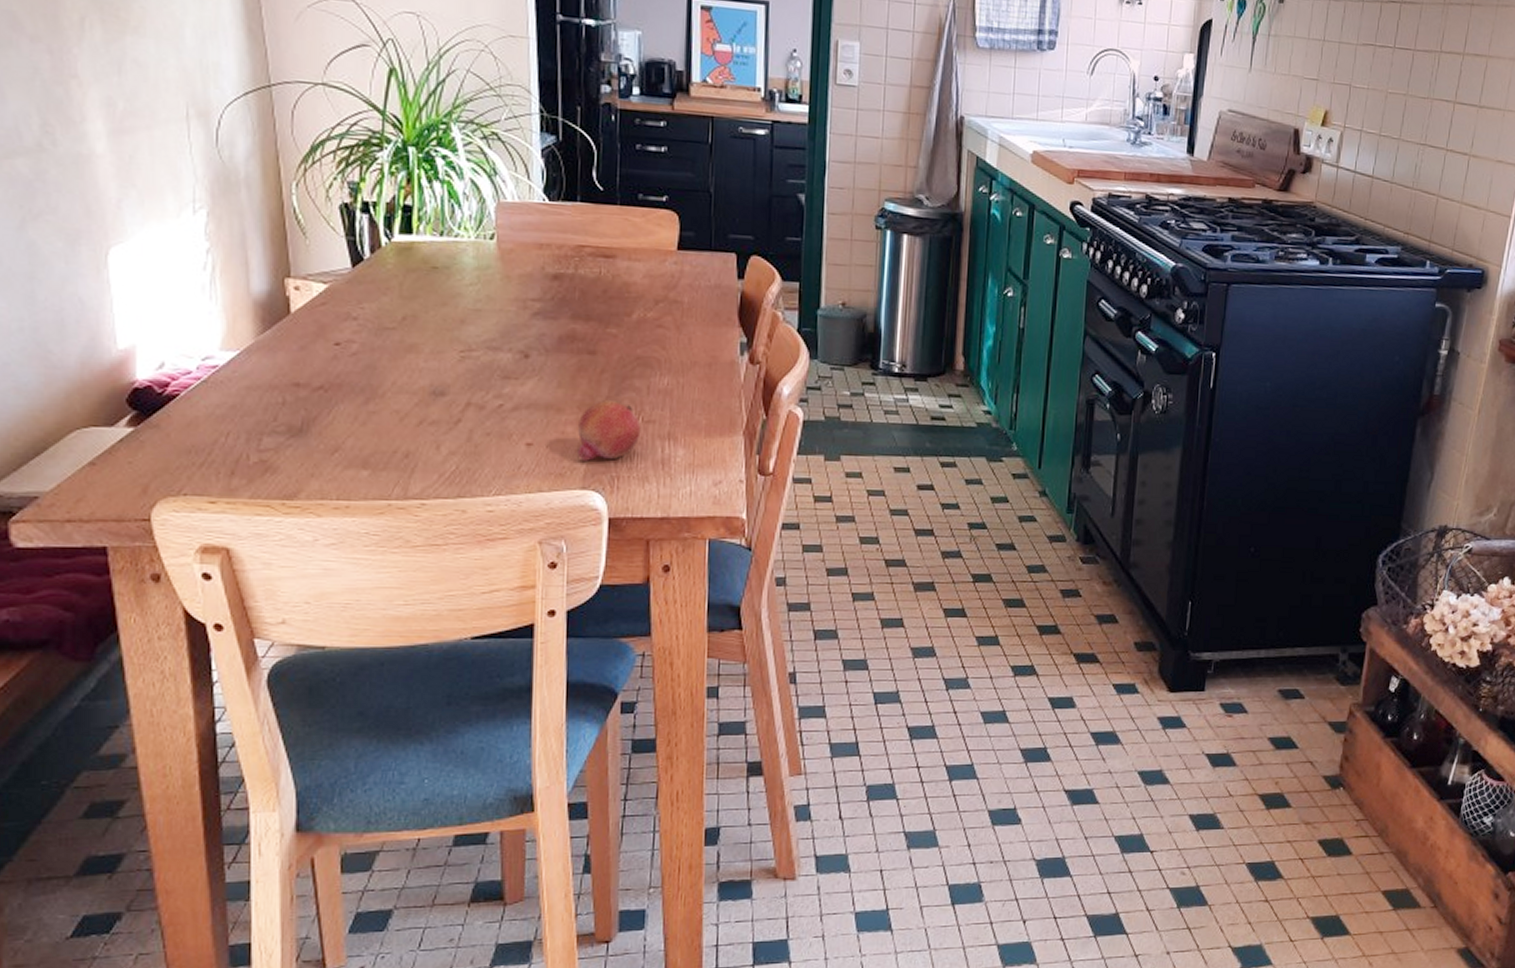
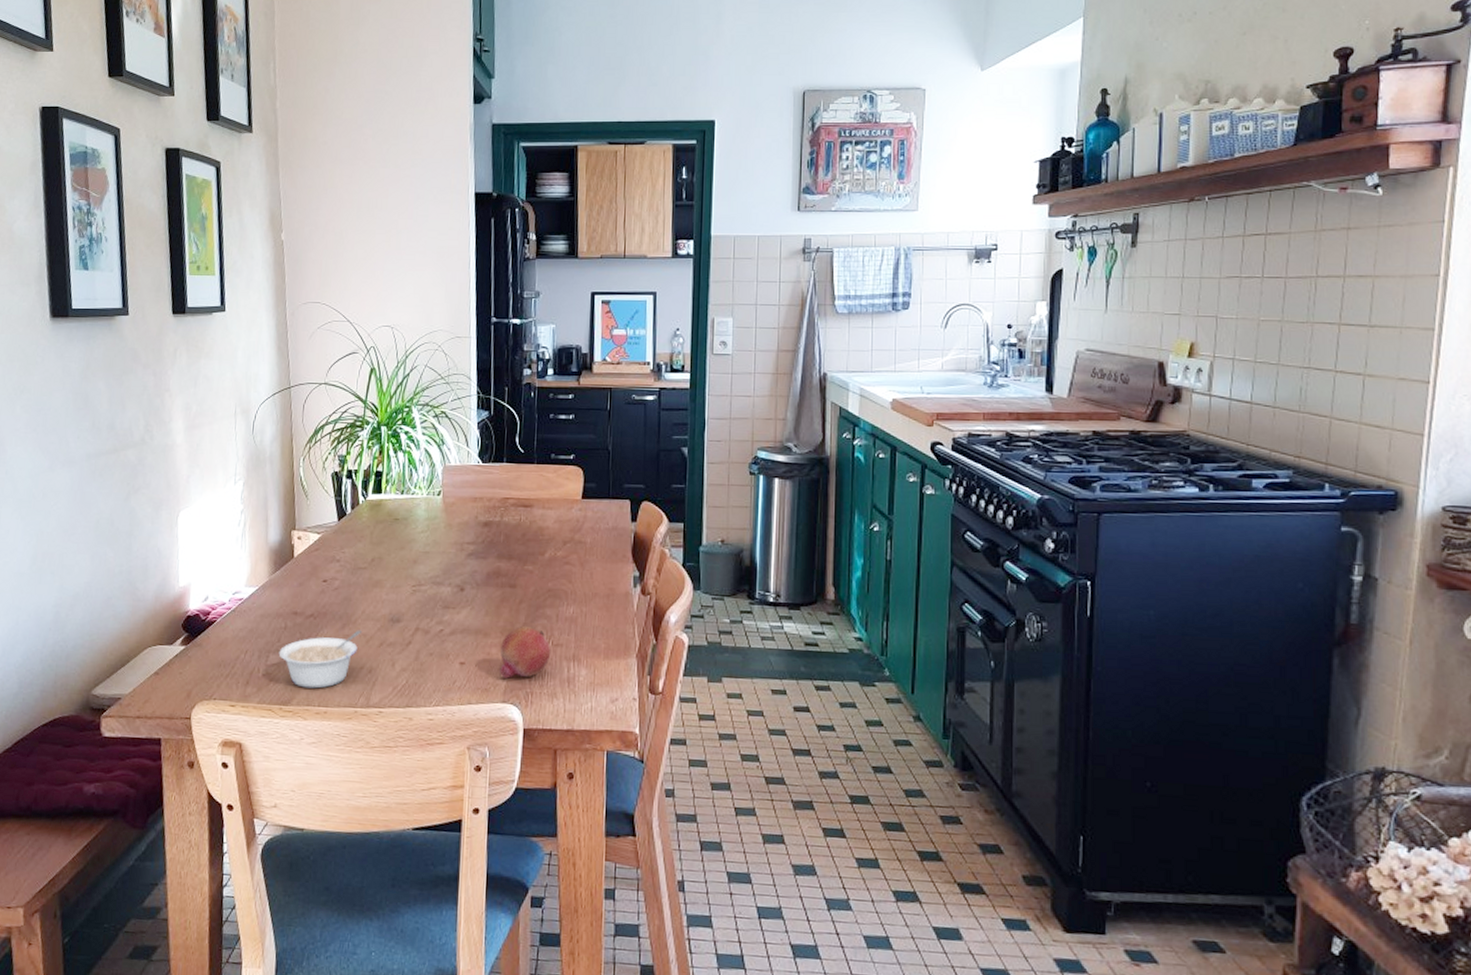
legume: none [276,405,394,478] -> present [279,630,363,689]

